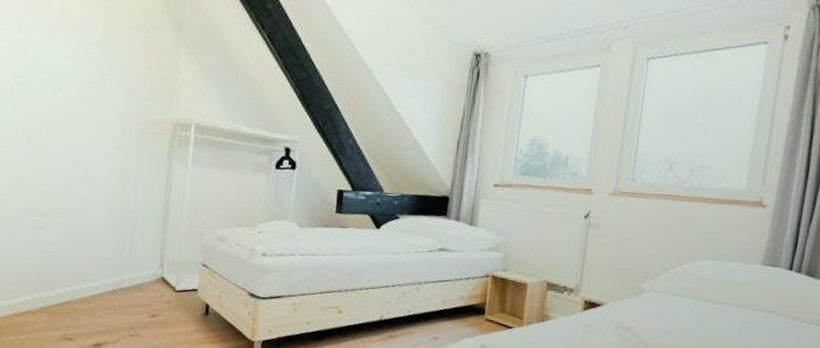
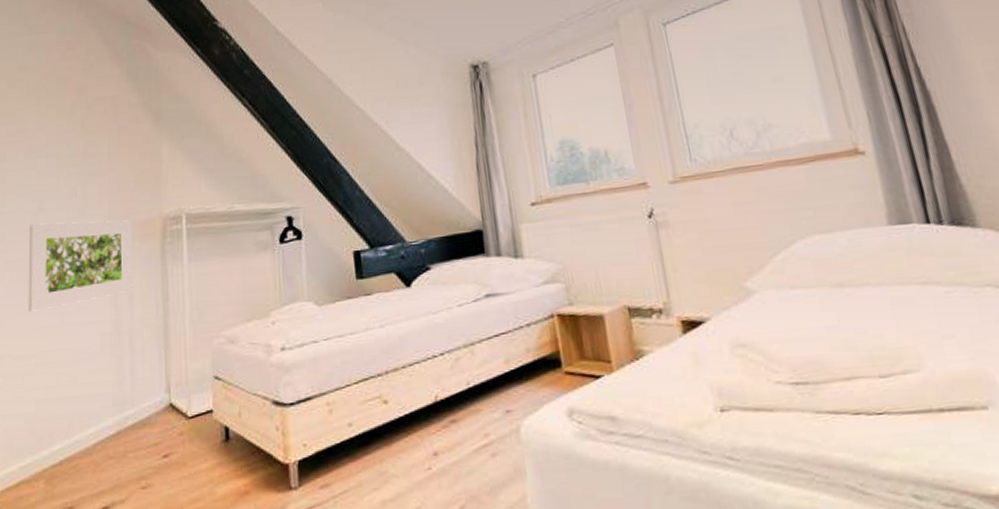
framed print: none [41,100,144,180] -> present [28,220,133,312]

